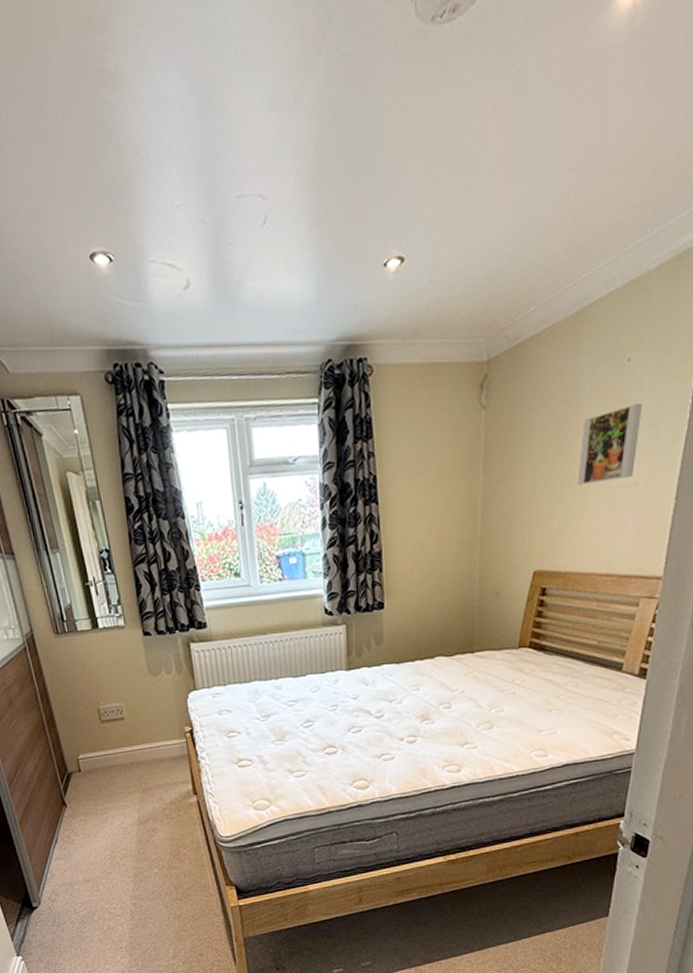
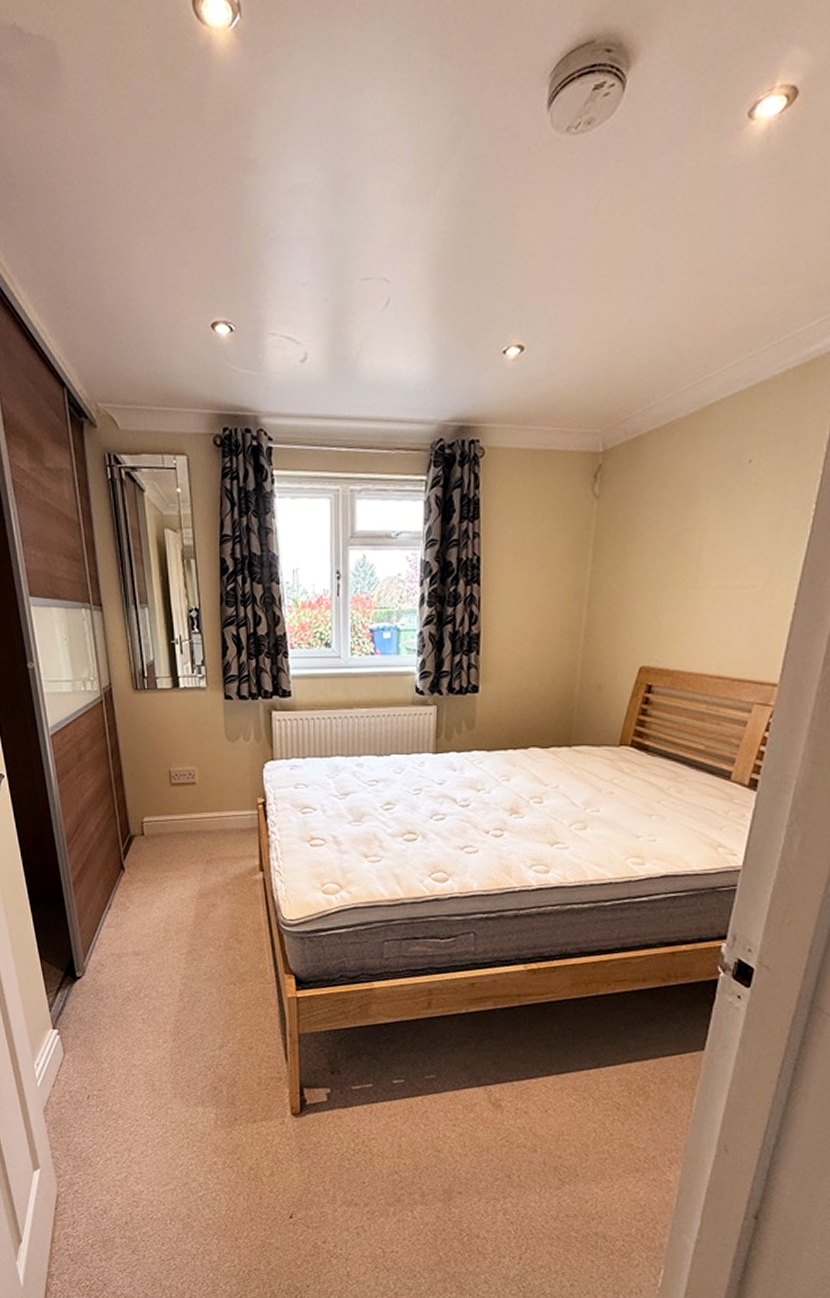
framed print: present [577,404,643,485] -> none [691,505,764,582]

